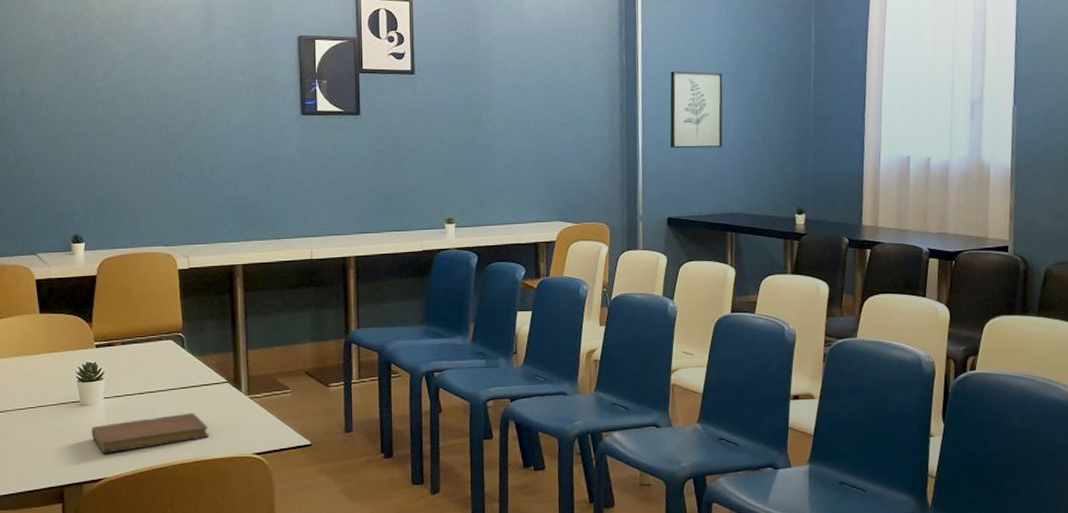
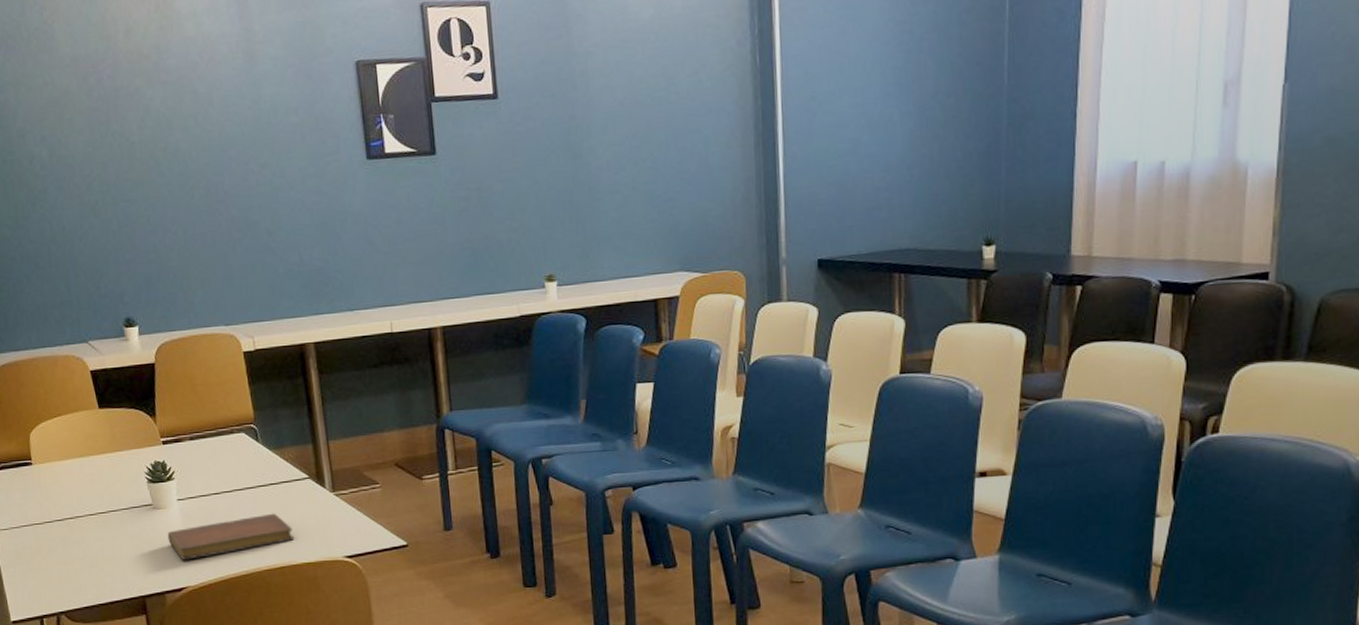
wall art: present [670,70,724,149] -> none [817,67,888,171]

